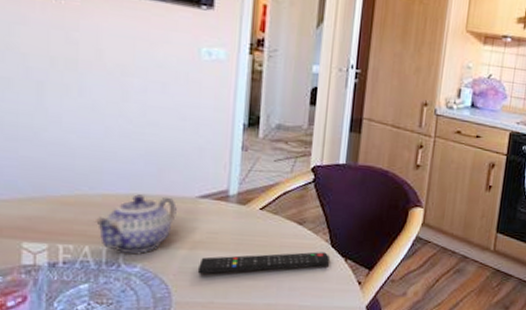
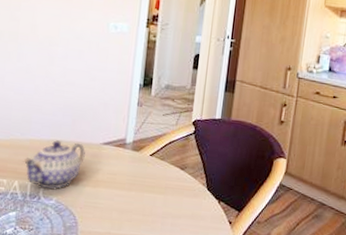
remote control: present [197,252,330,274] -> none [98,193,206,209]

